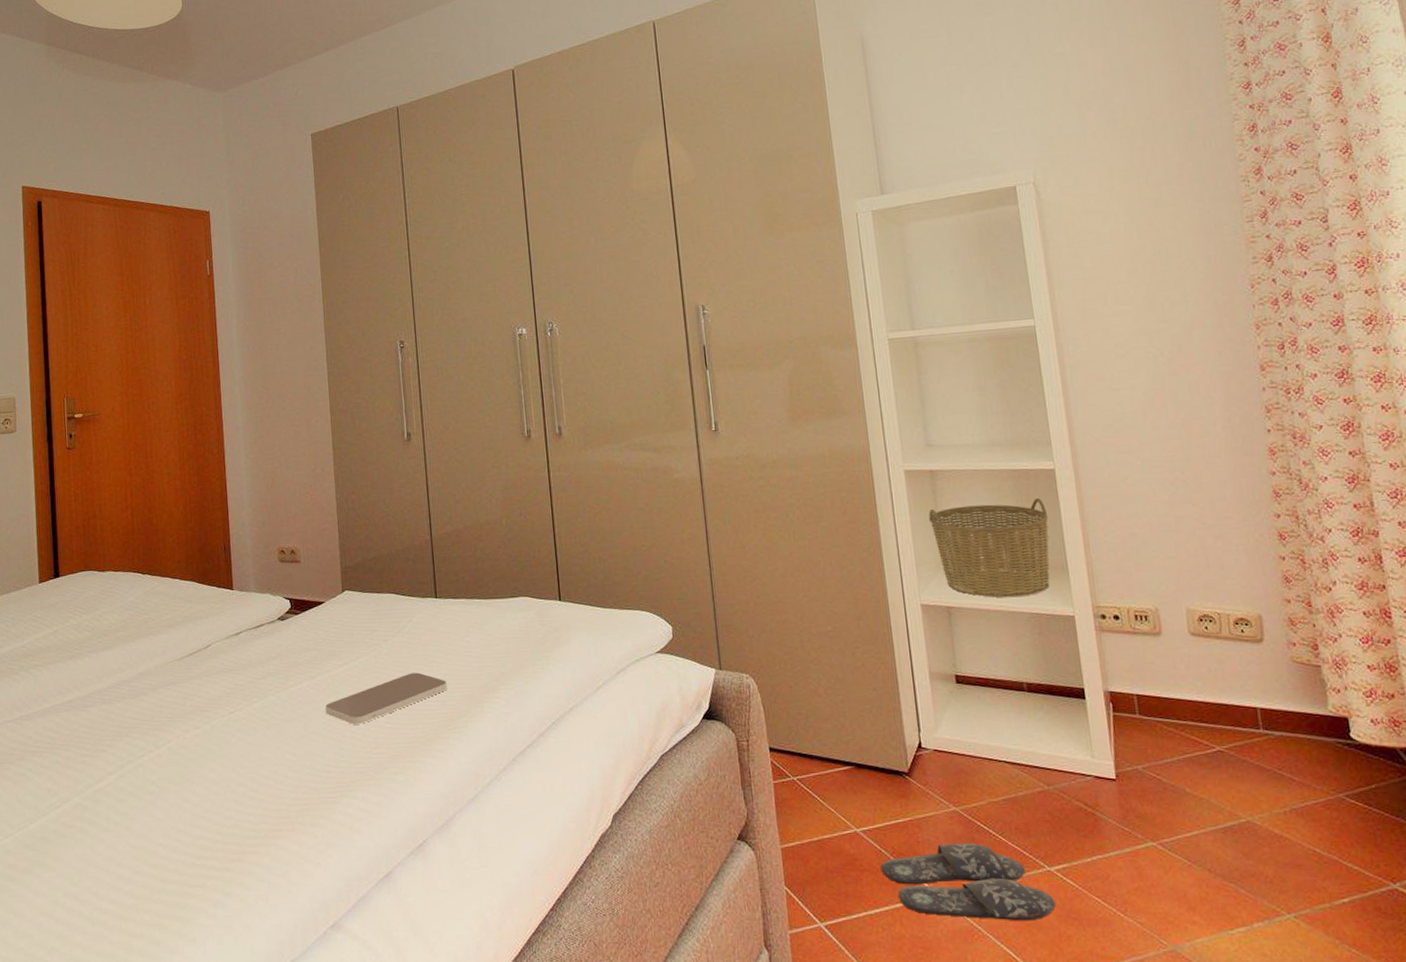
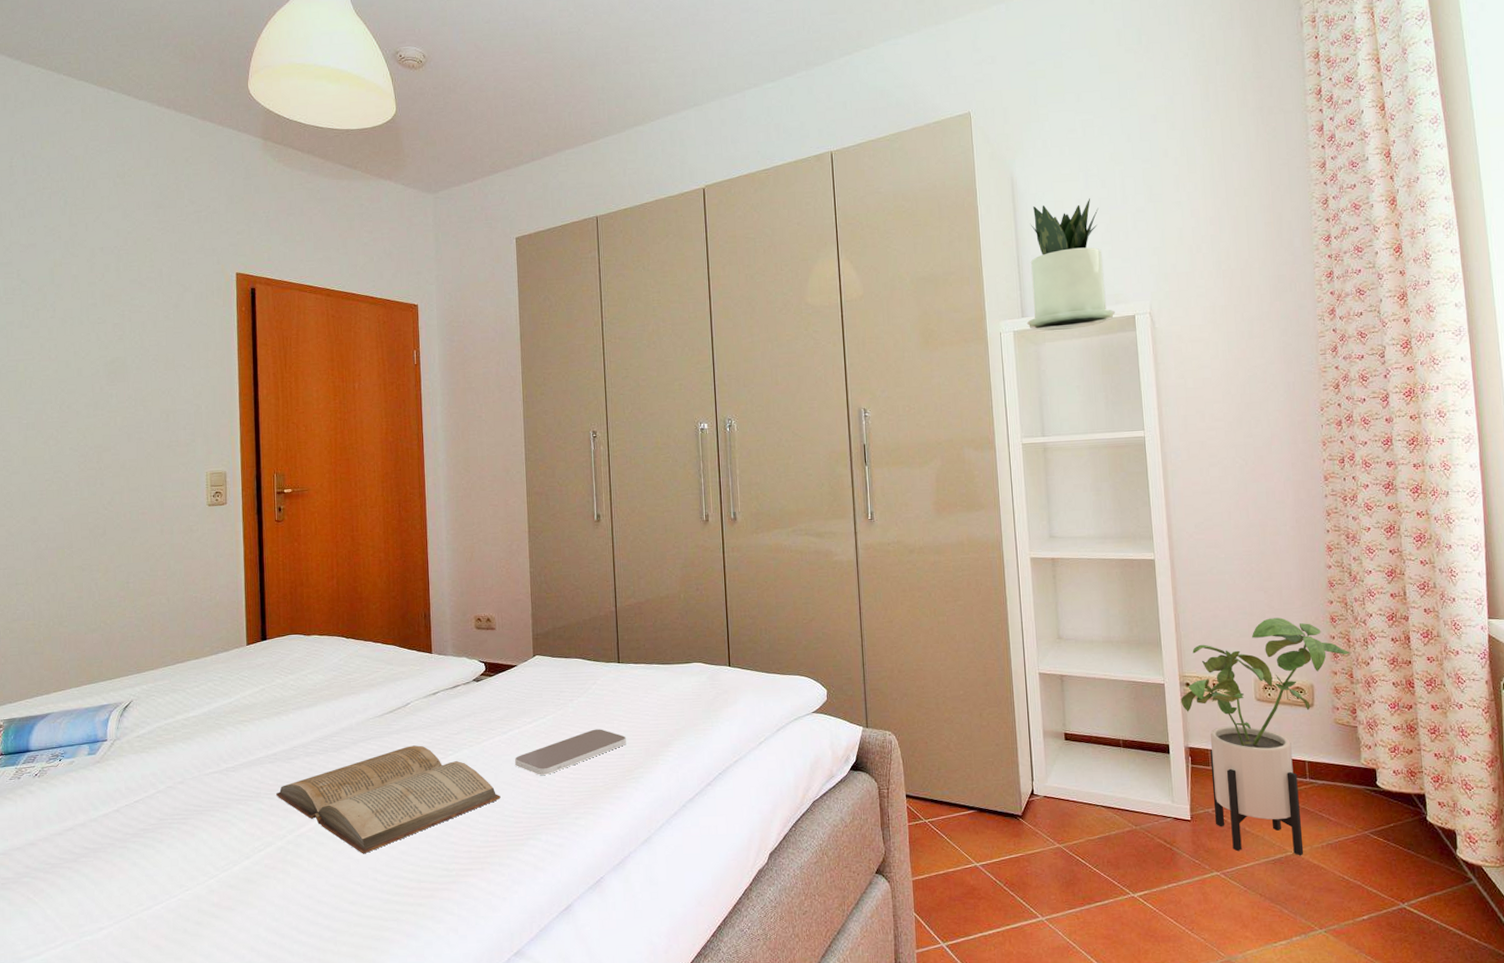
book: none [72,691,311,812] -> present [276,745,501,854]
slippers: present [880,842,1056,921] -> none [995,874,1137,939]
planter: none [885,55,993,209] -> present [1026,198,1116,331]
basket: present [928,498,1050,598] -> none [1049,584,1147,668]
house plant: none [1096,535,1308,824] -> present [1181,617,1352,856]

